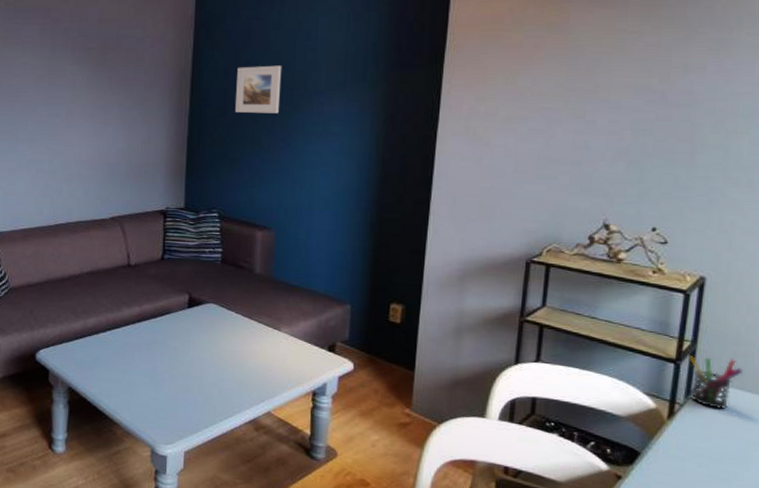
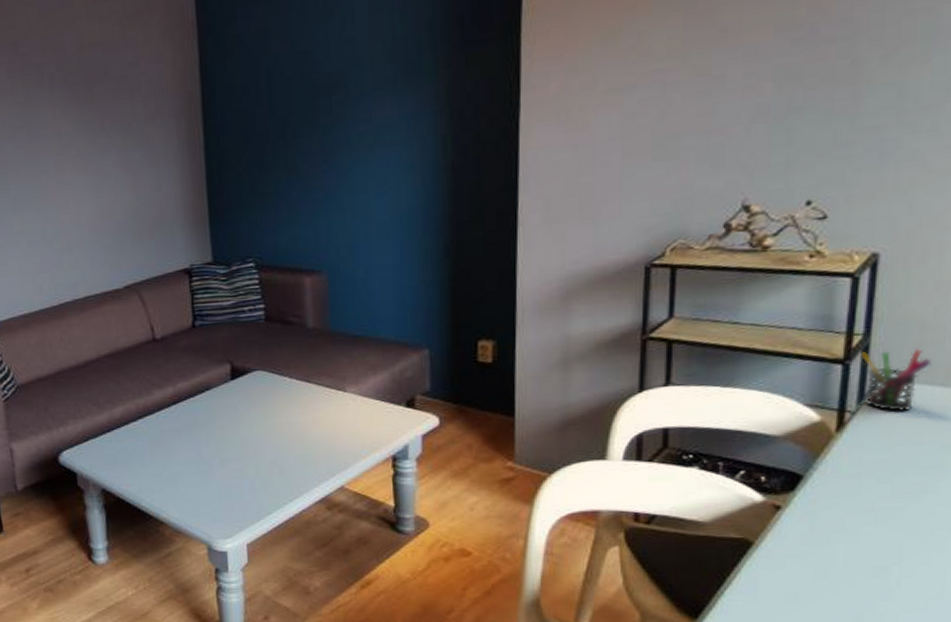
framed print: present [235,65,282,114] -> none [258,68,316,136]

